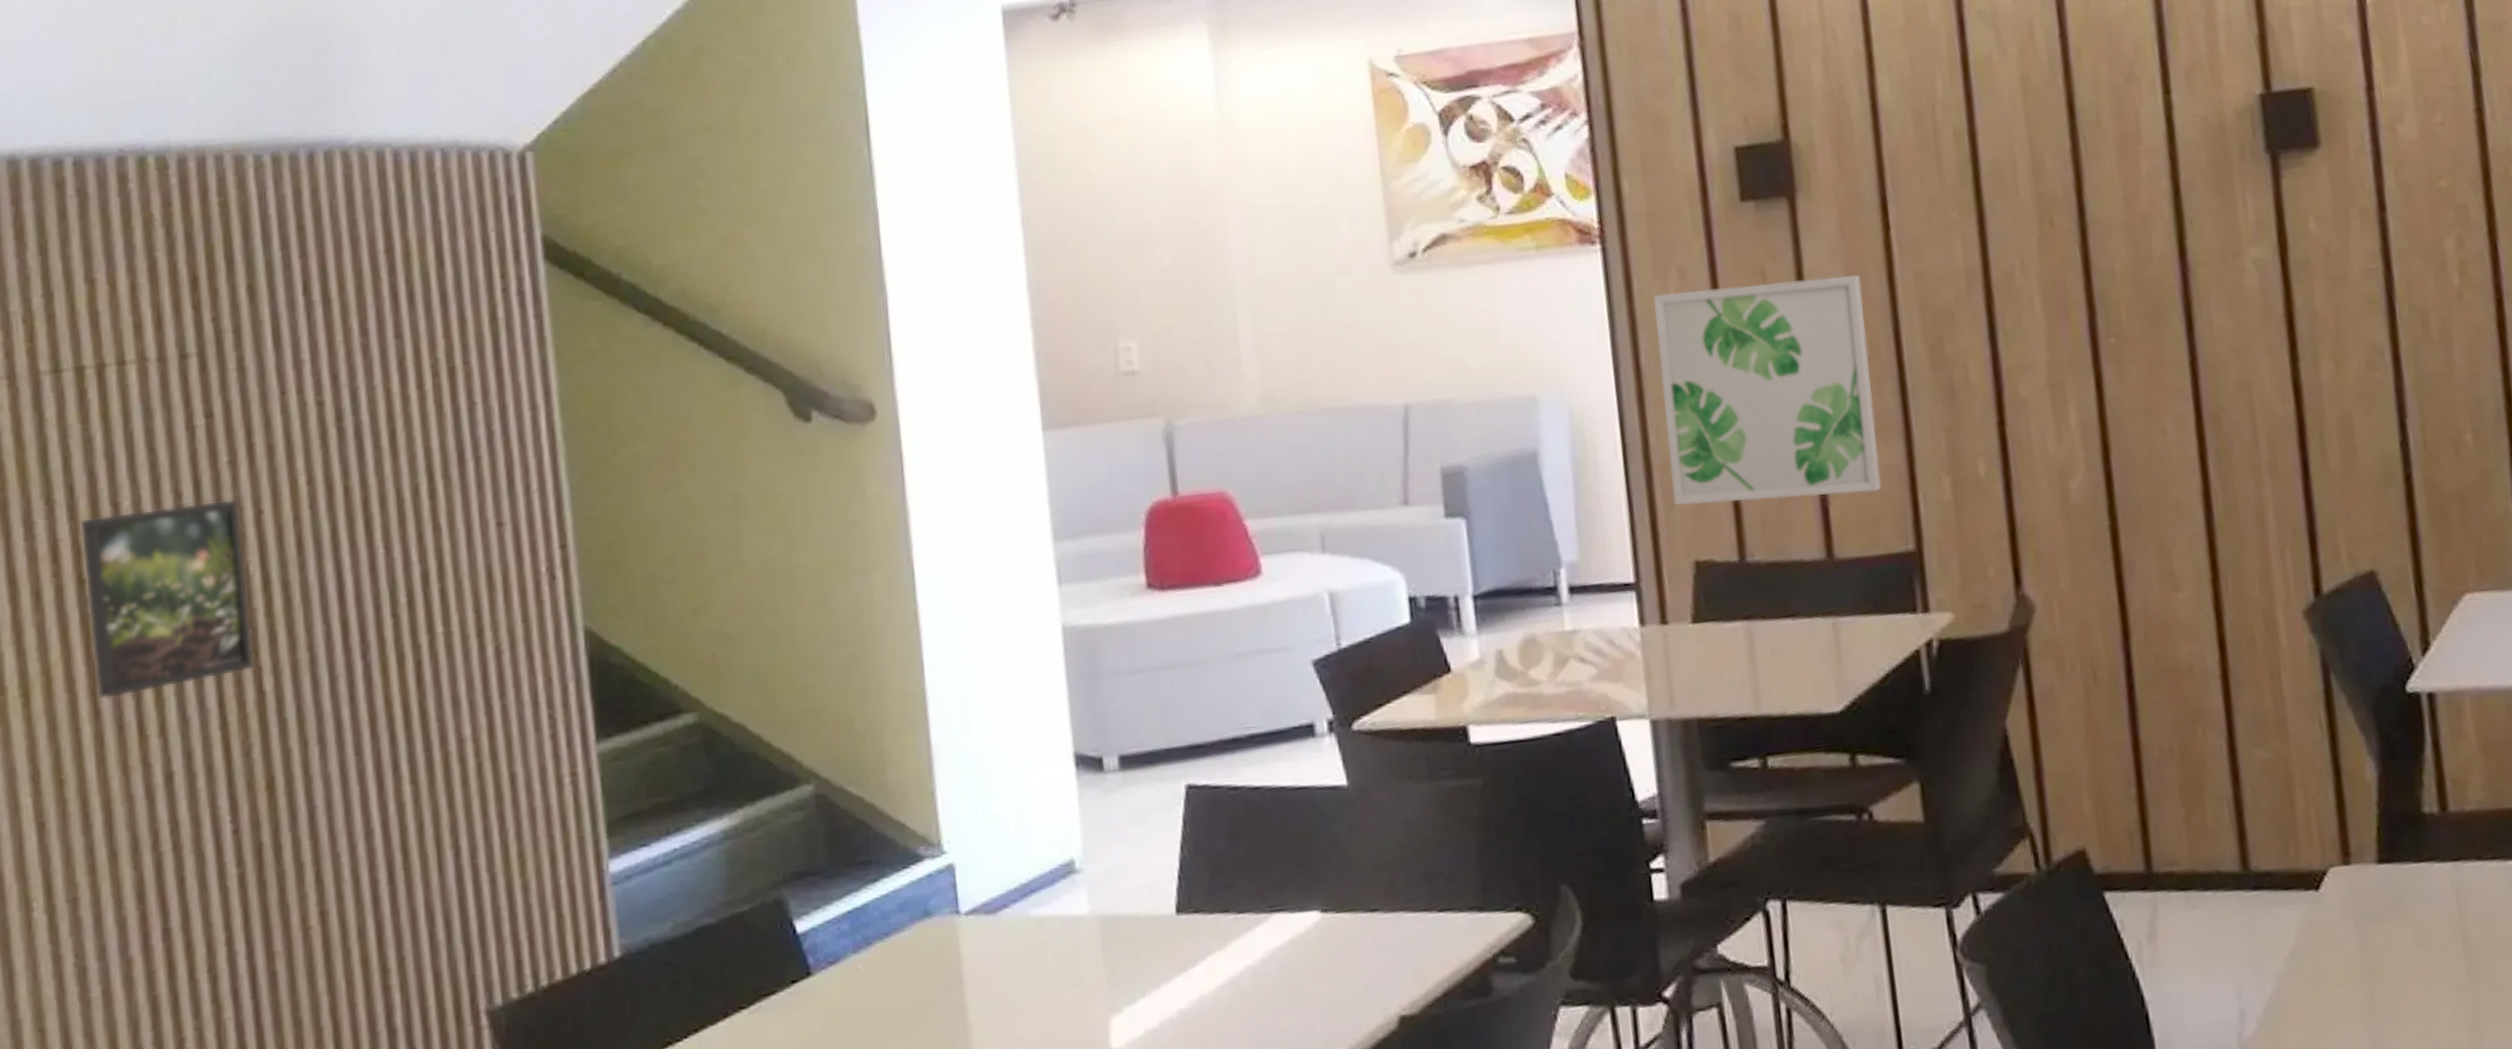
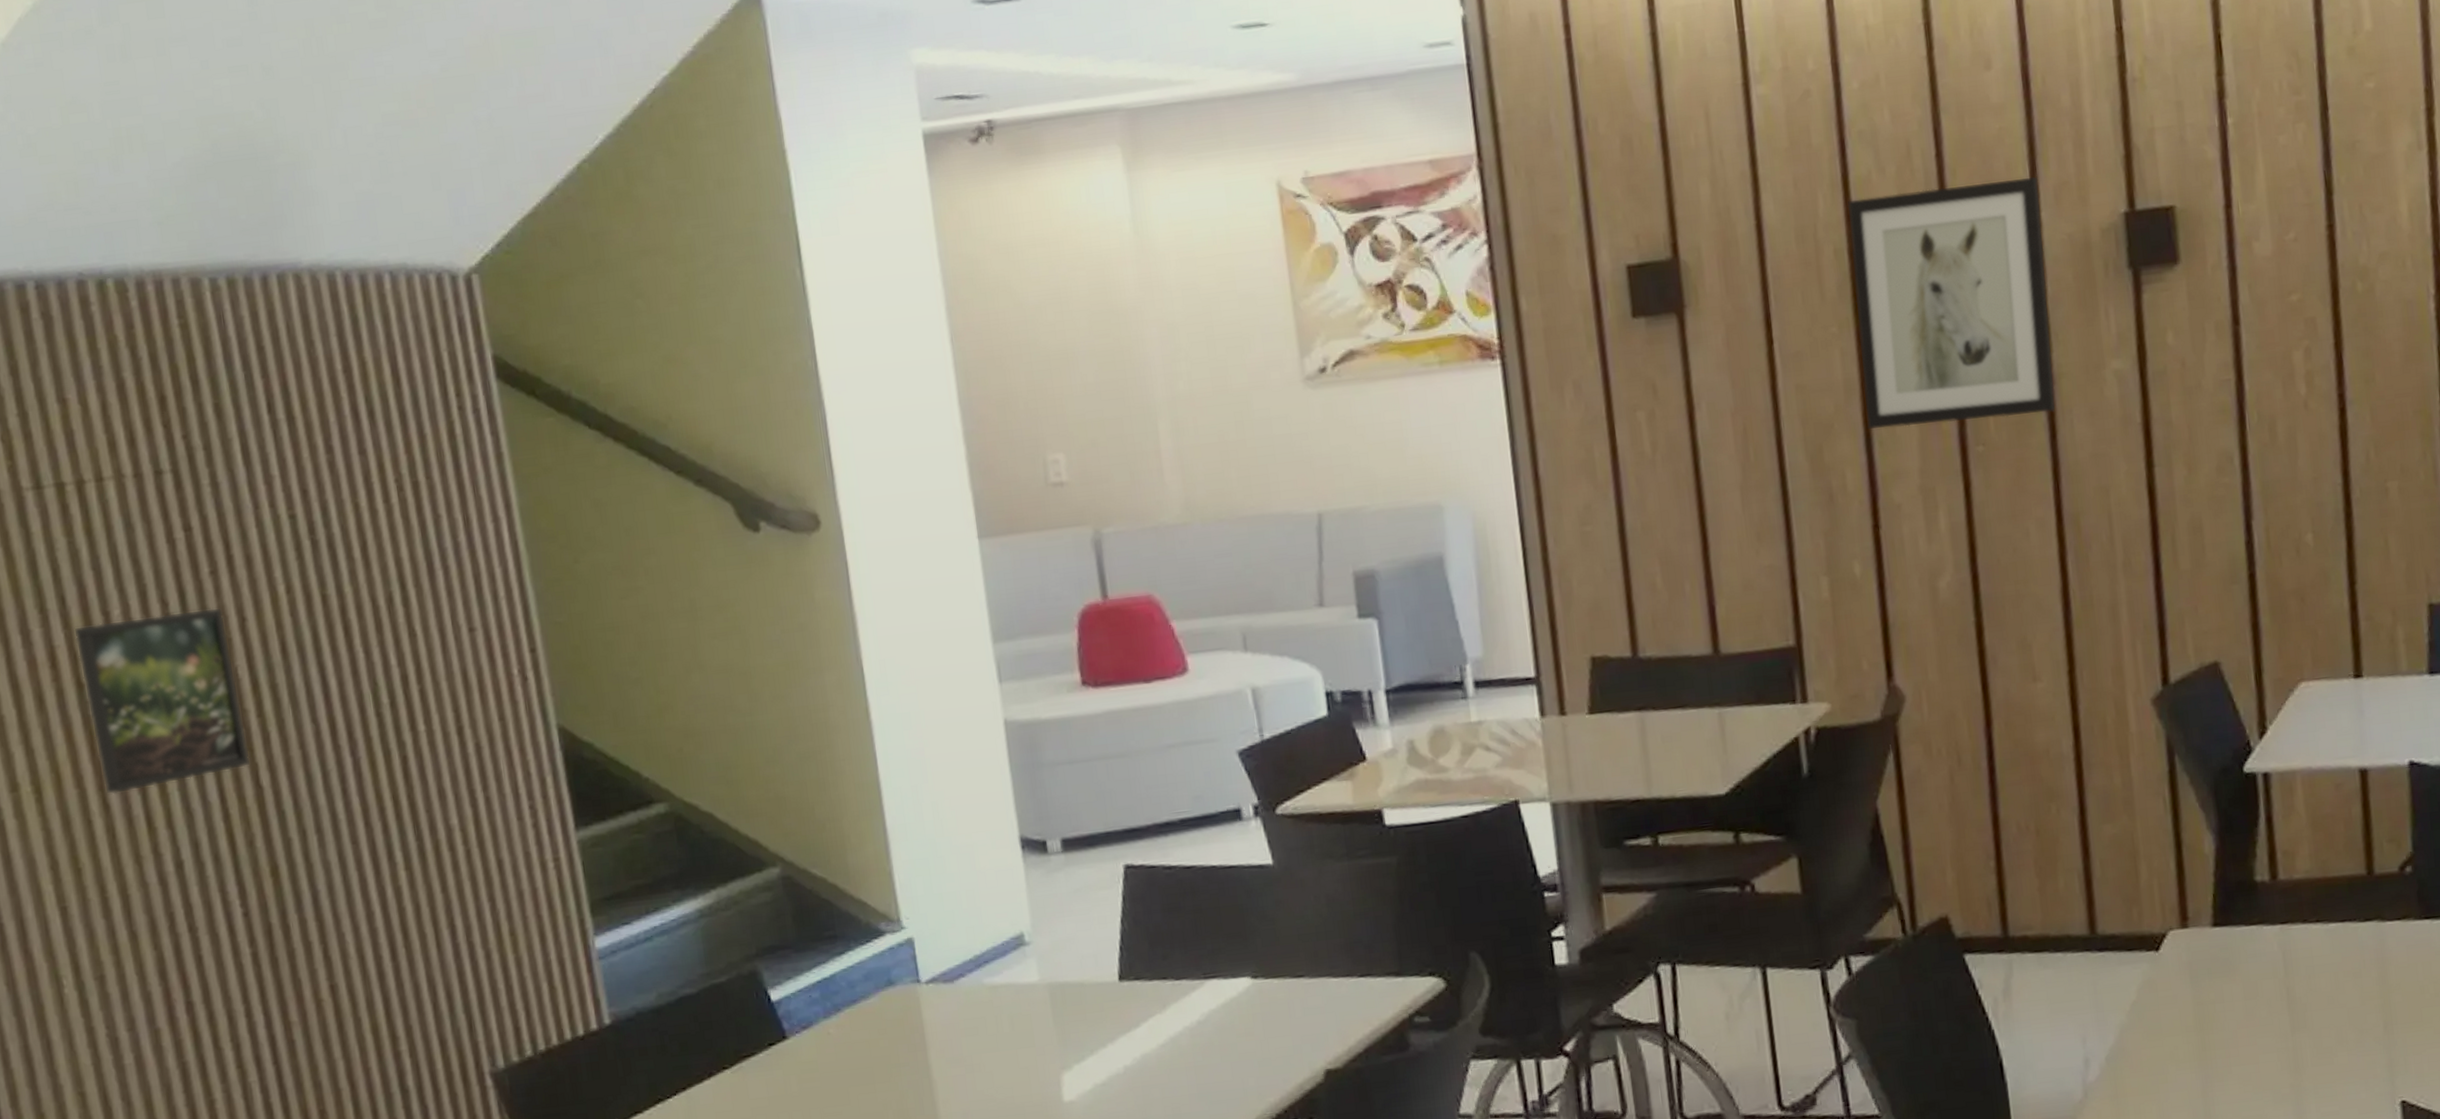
wall art: present [1653,275,1882,505] -> none [1551,387,1764,605]
wall art: none [1967,57,2192,319] -> present [1847,176,2056,429]

